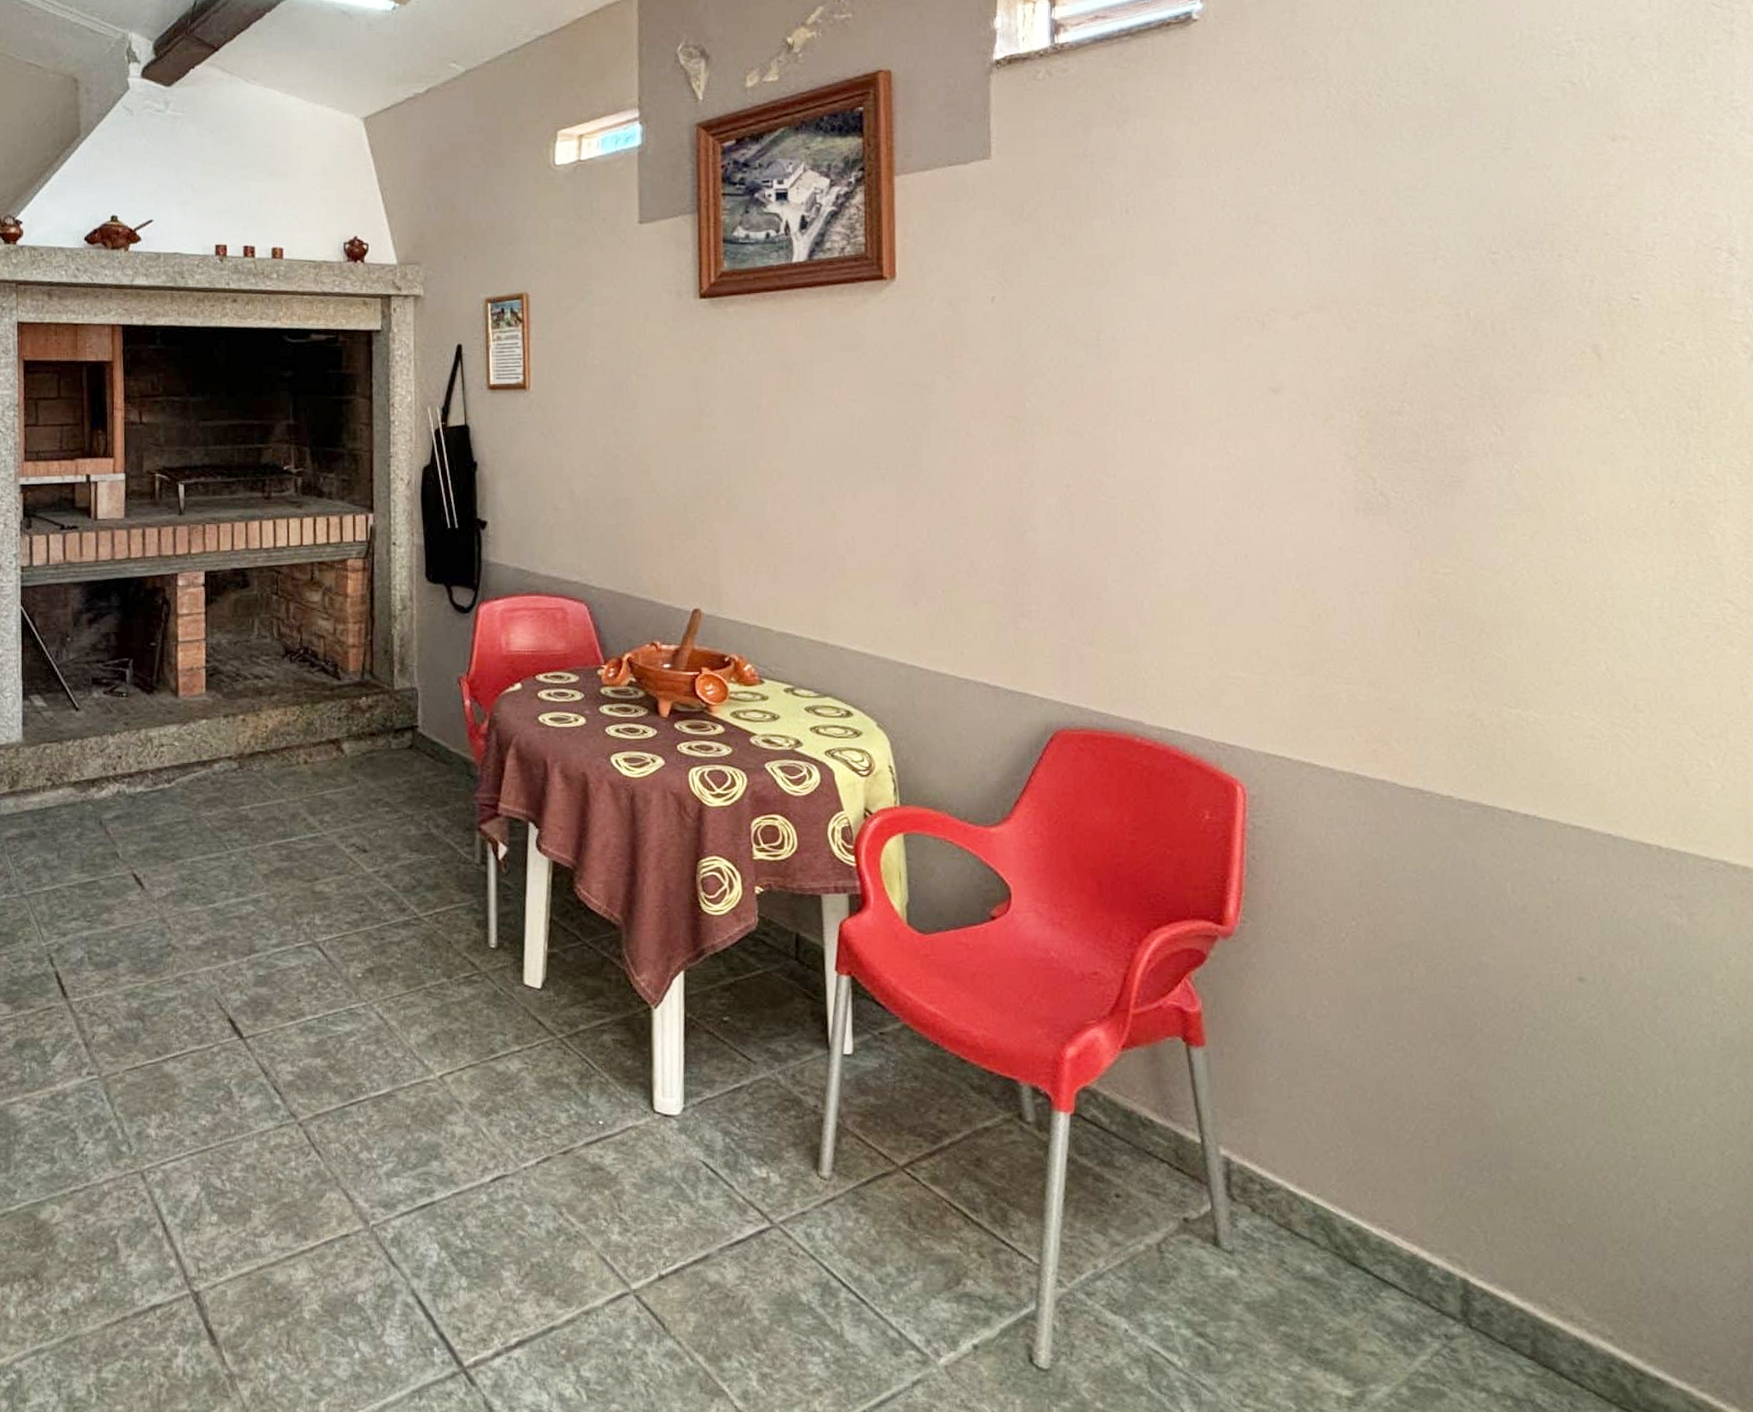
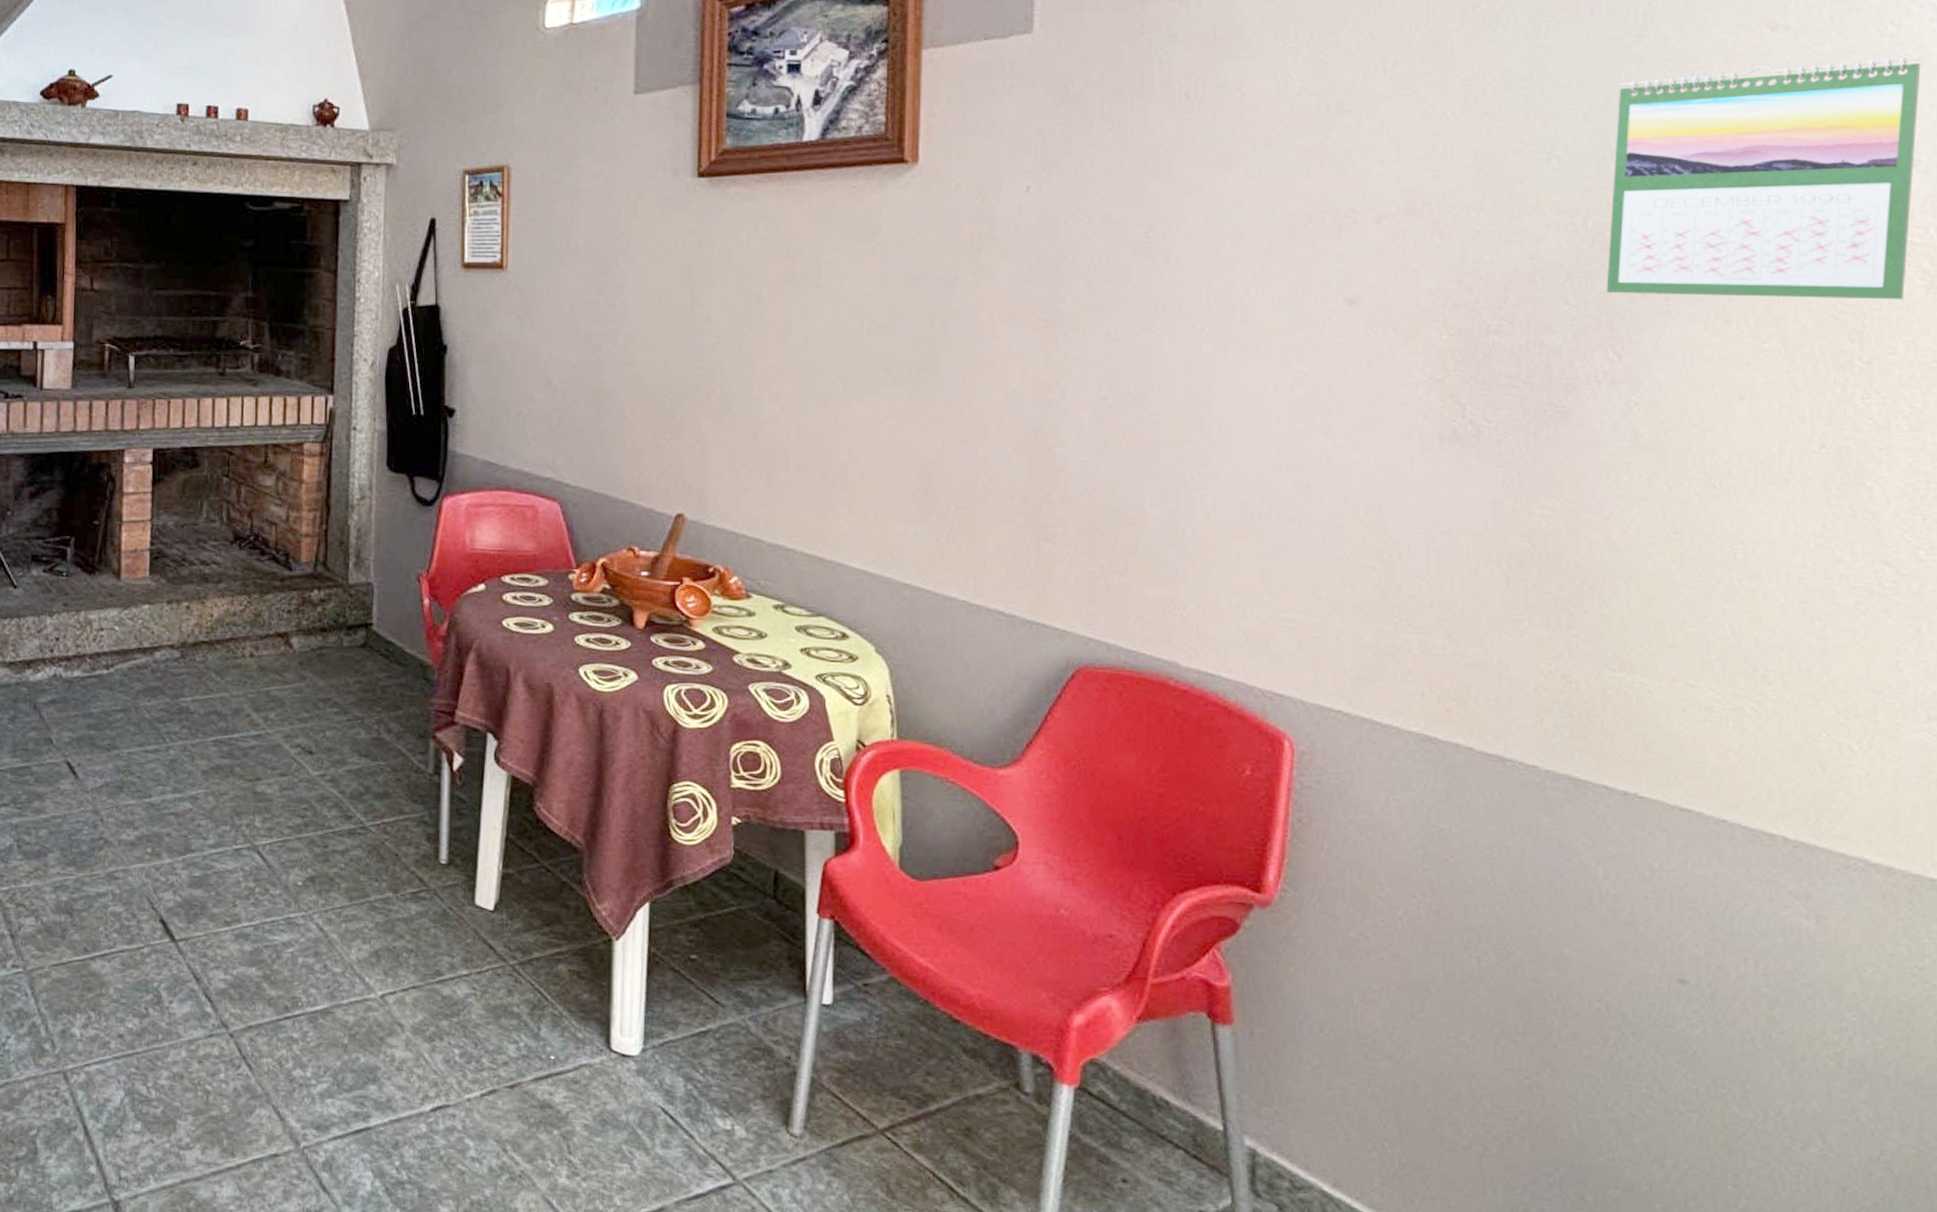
calendar: none [1488,161,1735,375] -> present [1606,57,1921,300]

